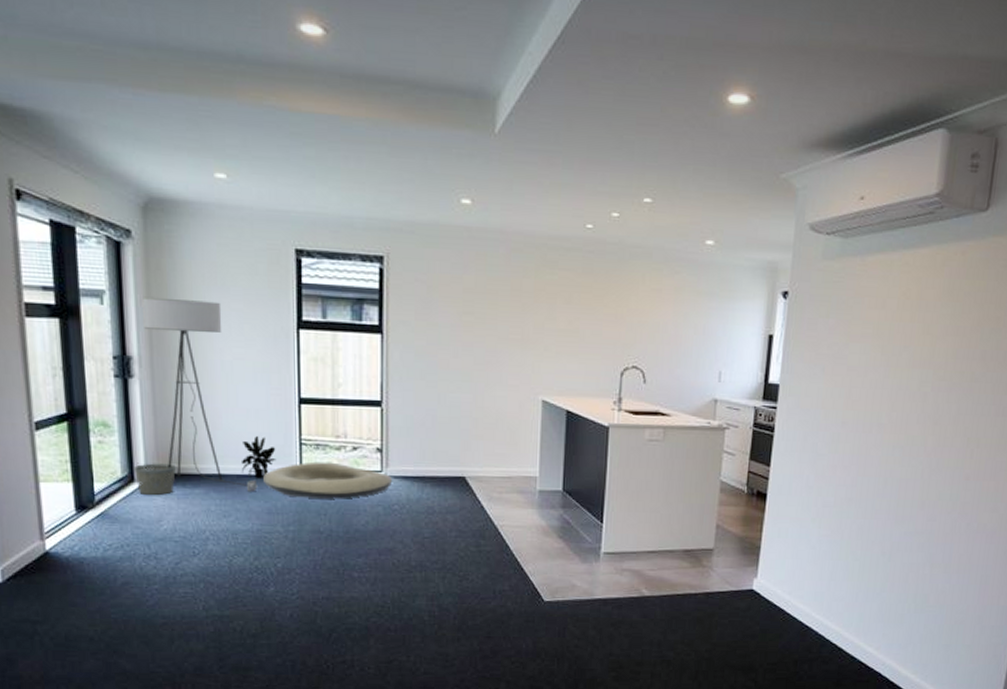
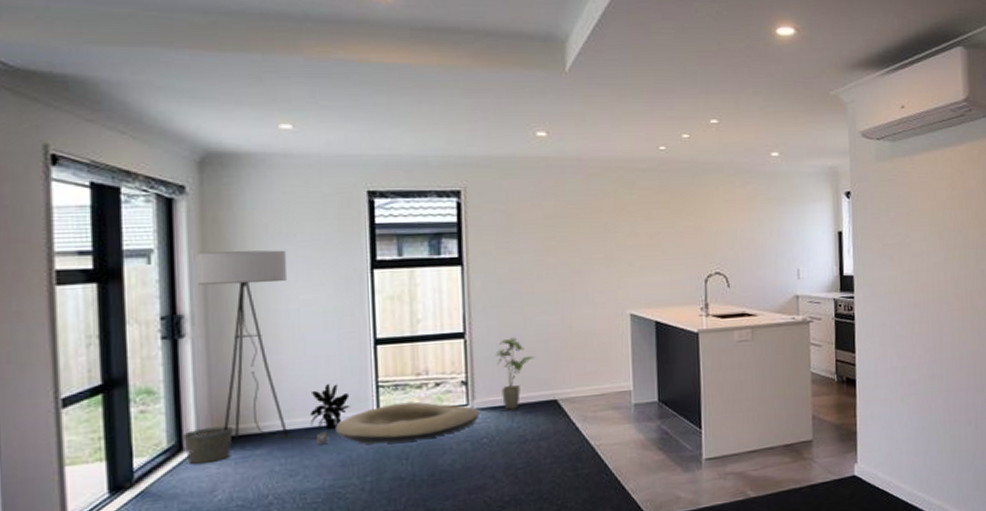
house plant: none [409,411,446,481] -> present [495,337,534,410]

